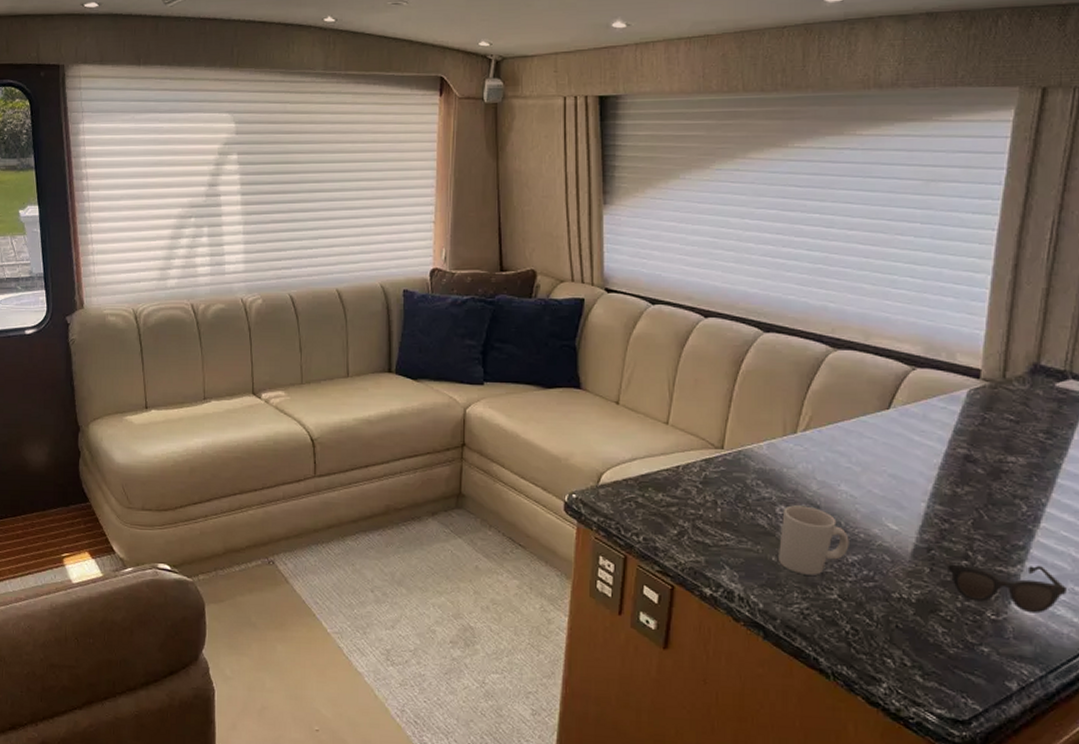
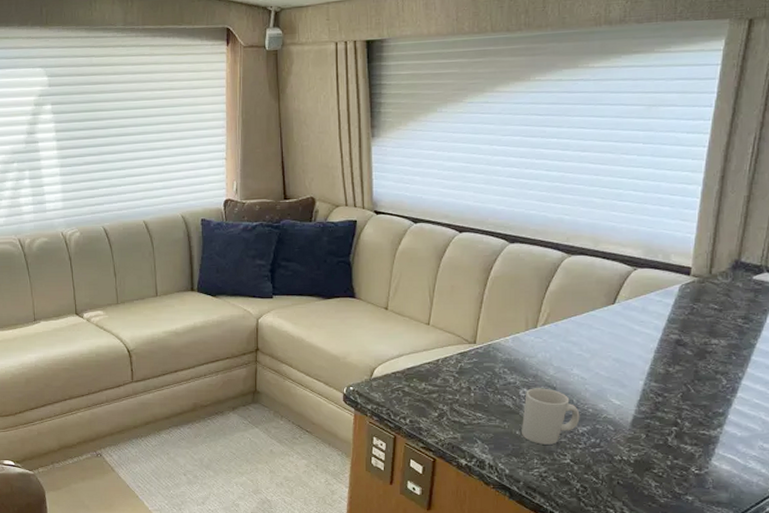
sunglasses: present [926,545,1066,614] -> none [643,415,757,467]

